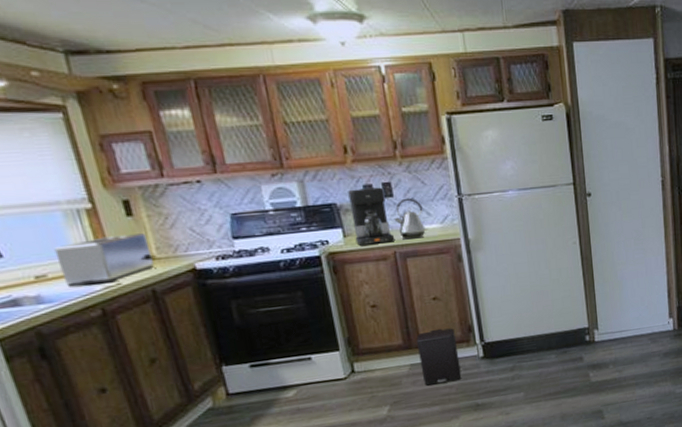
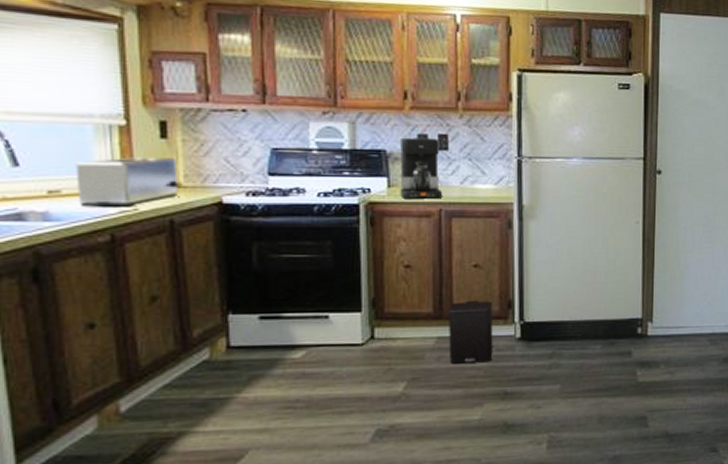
kettle: present [394,197,429,240] -> none [445,153,481,198]

